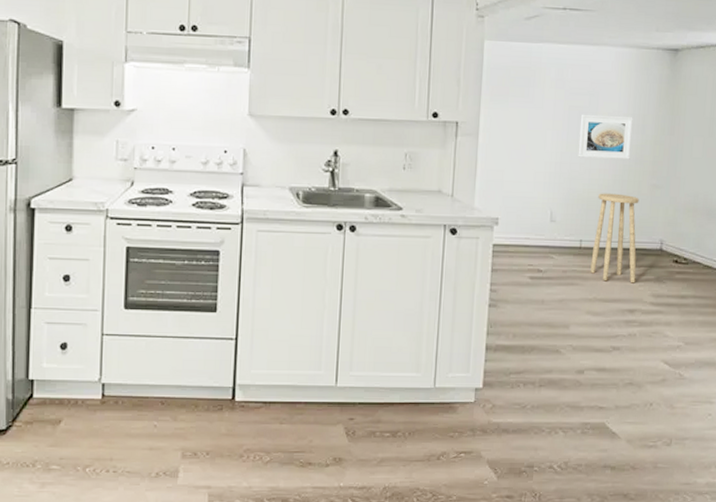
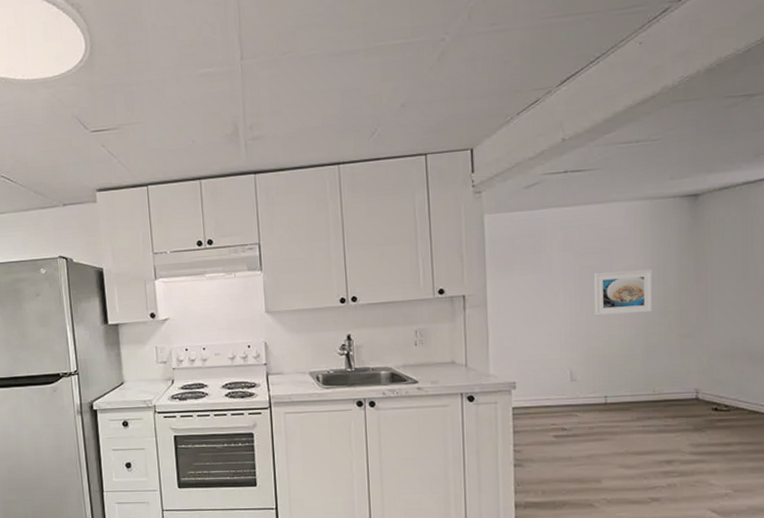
stool: present [590,193,639,284] -> none [619,347,671,435]

